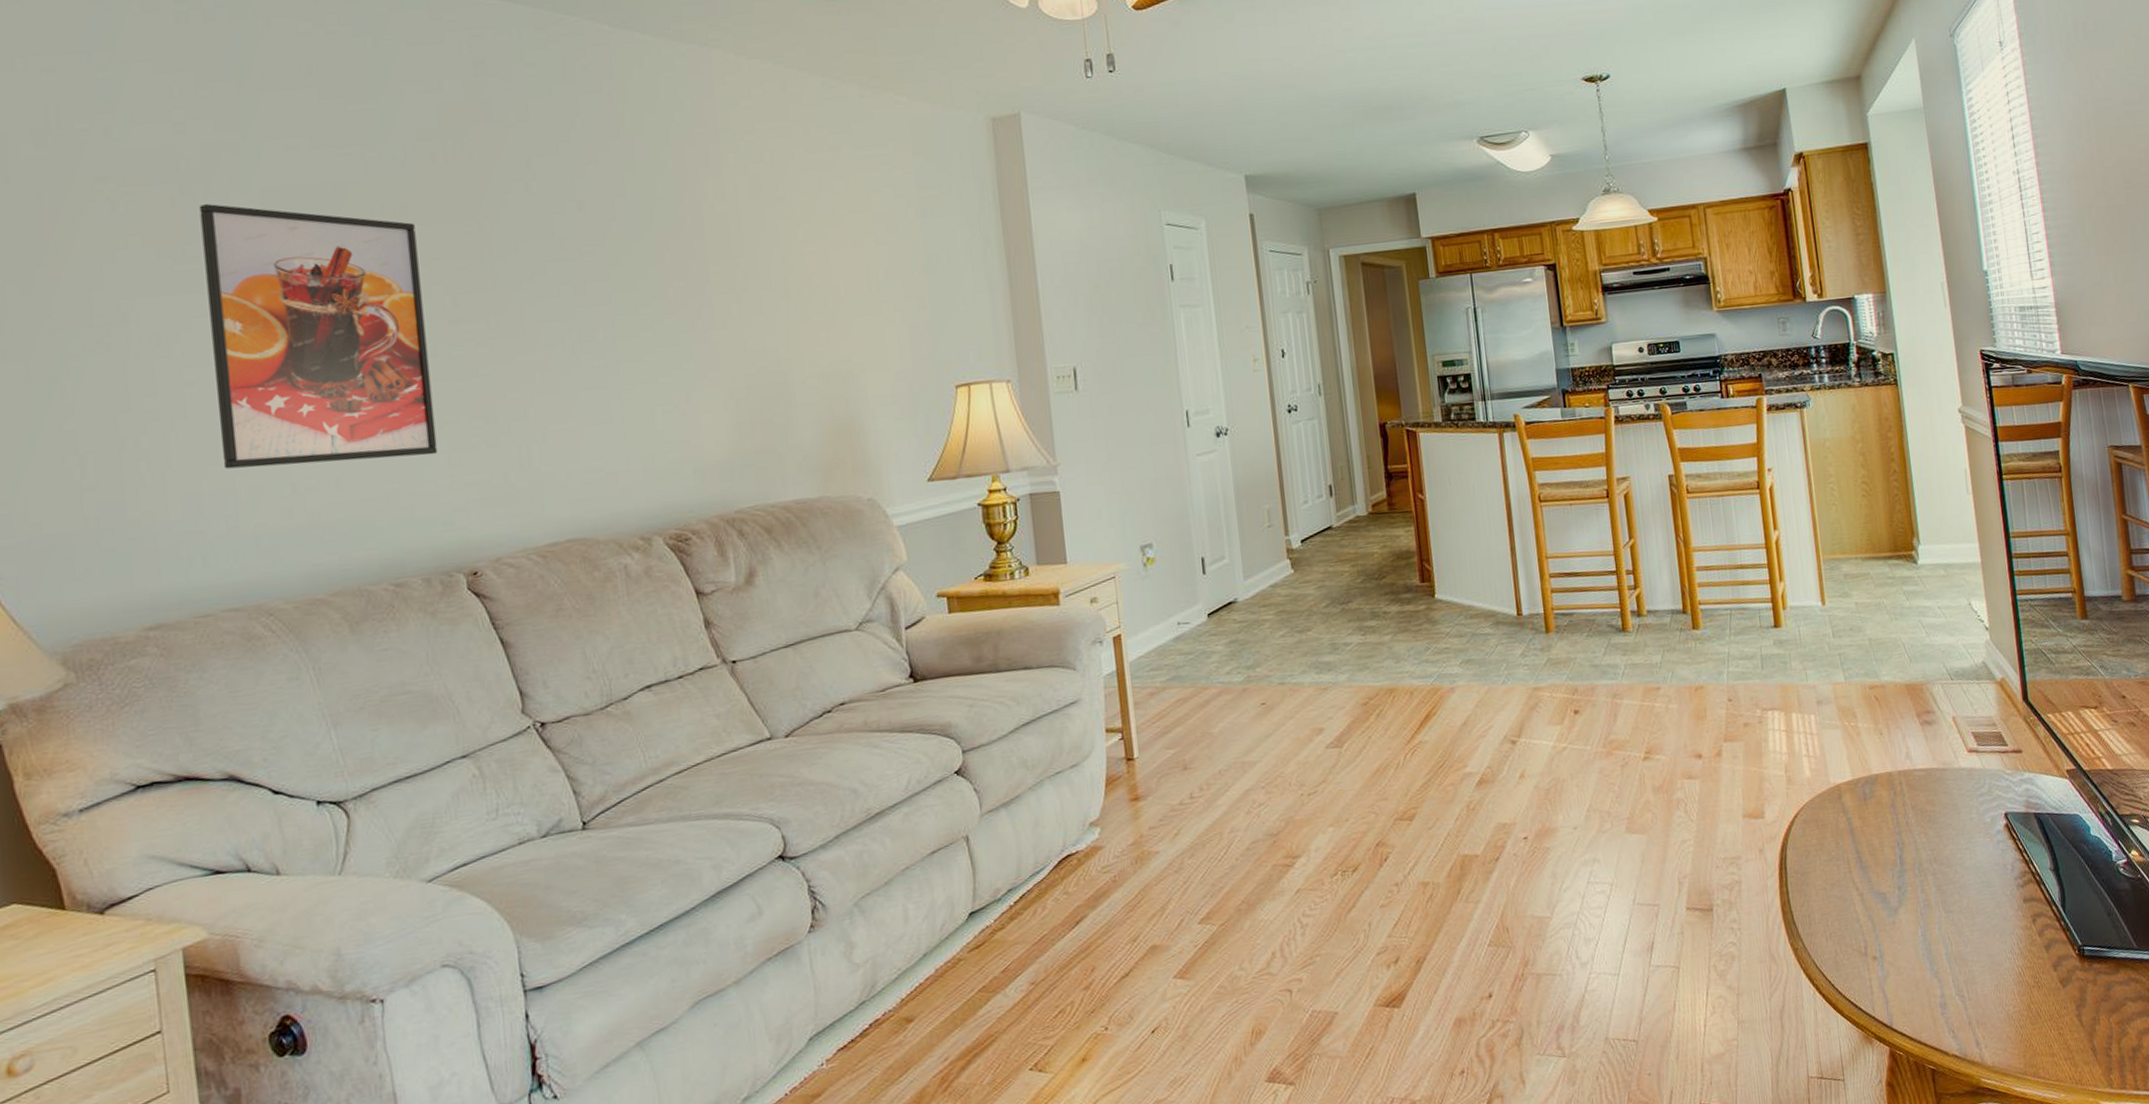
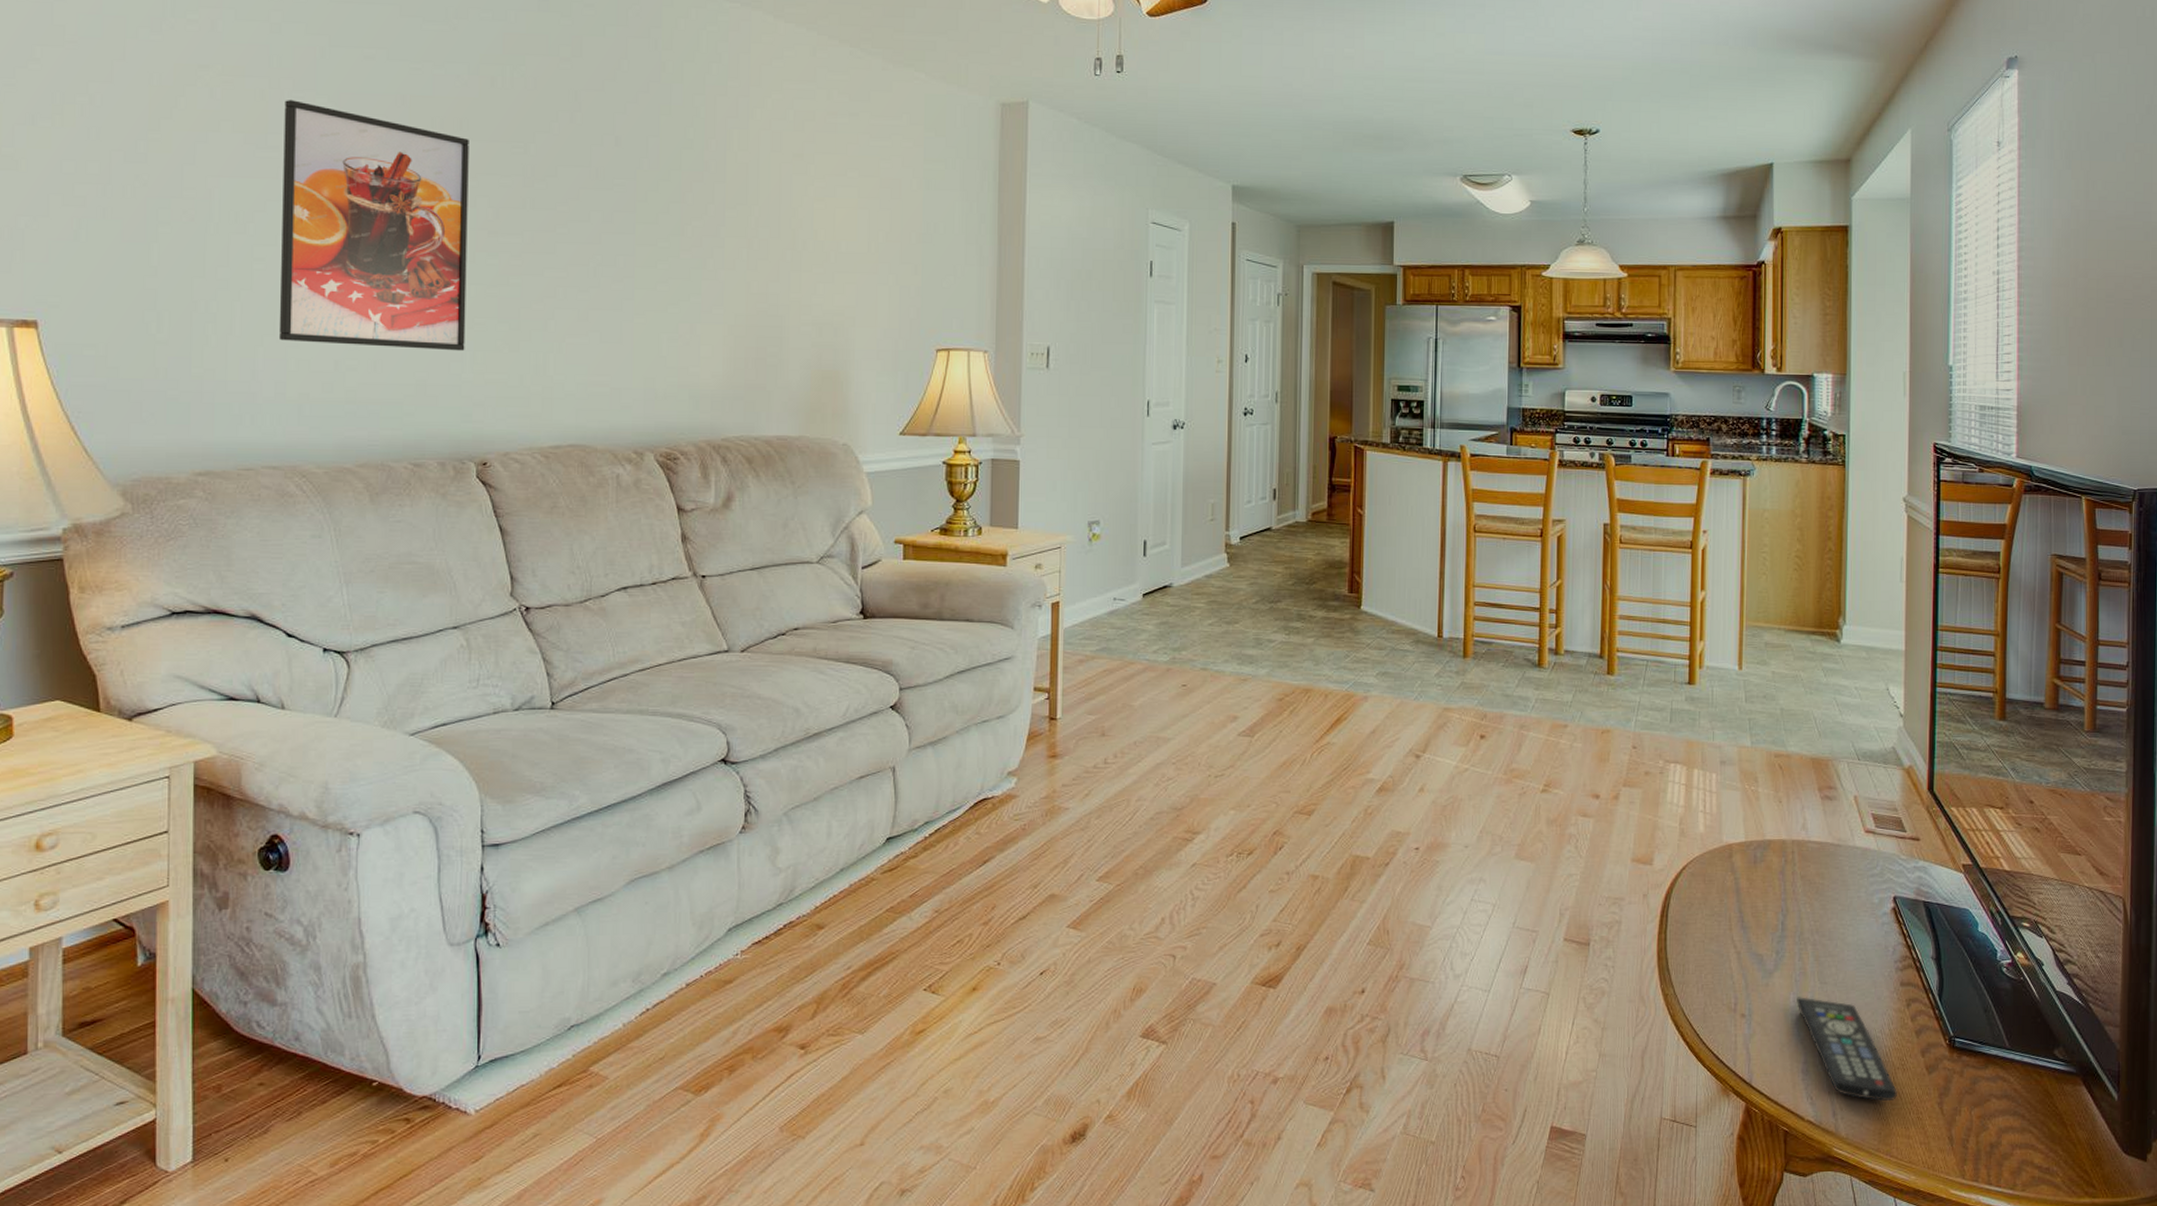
remote control: none [1925,928,2036,1024] -> present [1797,997,1897,1102]

